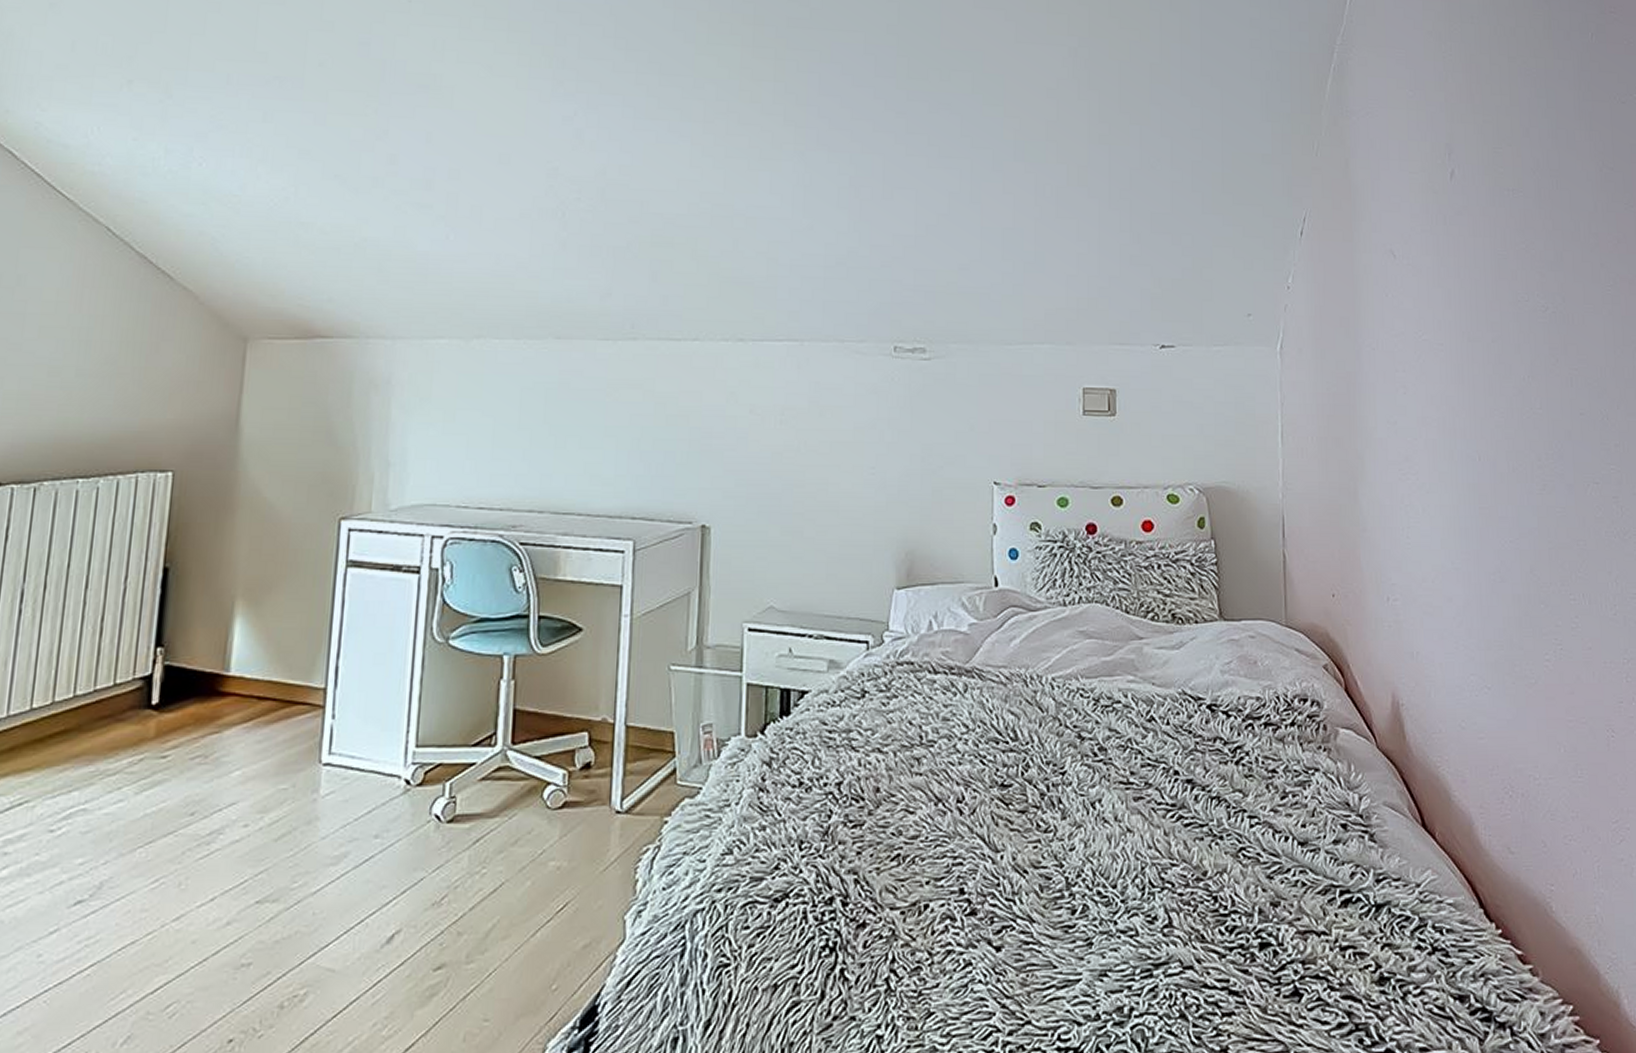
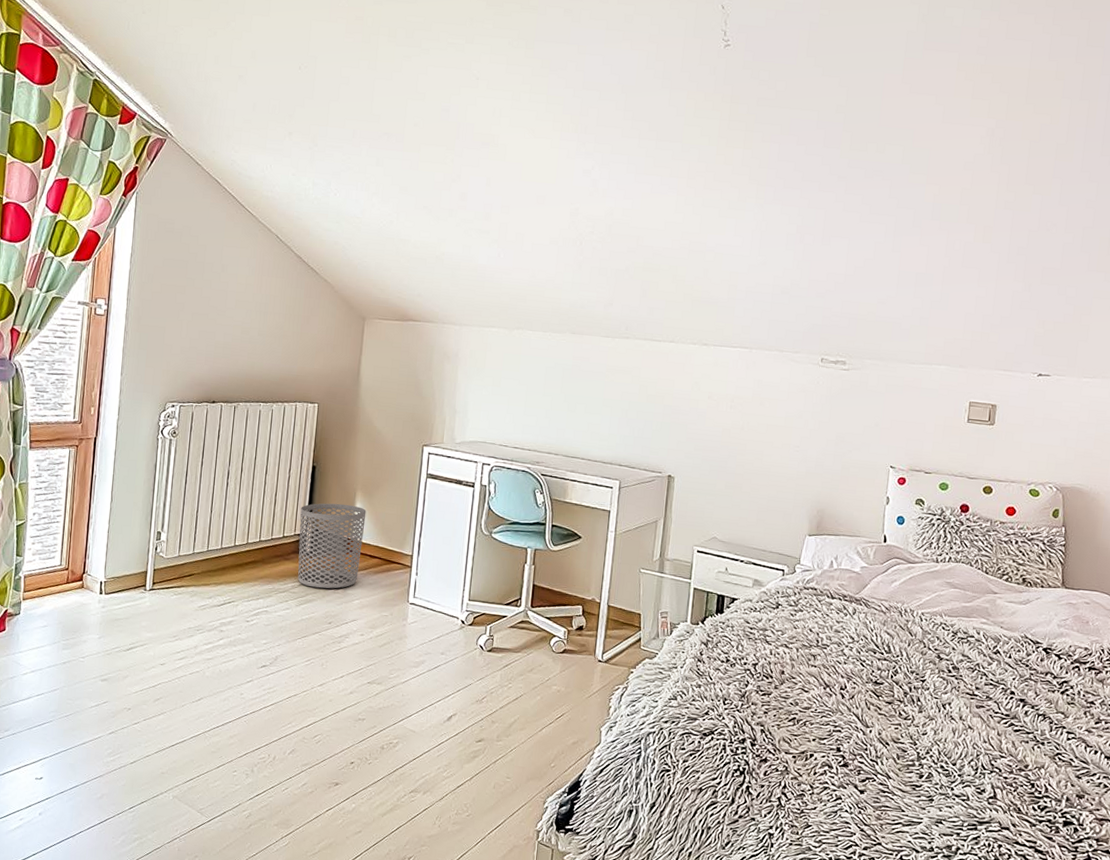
waste bin: none [138,621,252,761] -> present [298,503,367,589]

